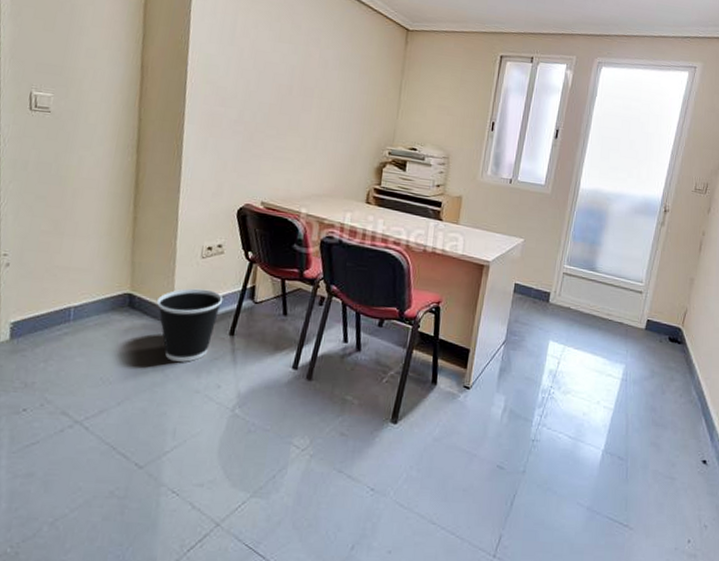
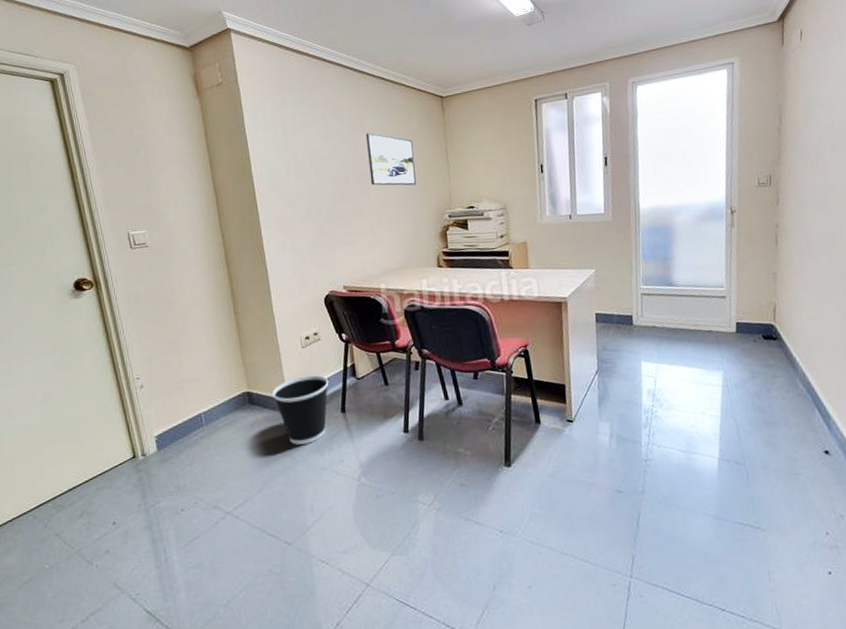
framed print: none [314,47,367,113] -> present [365,133,416,186]

